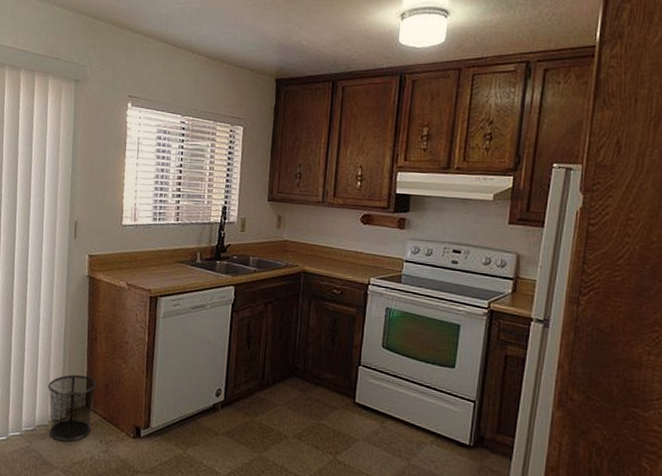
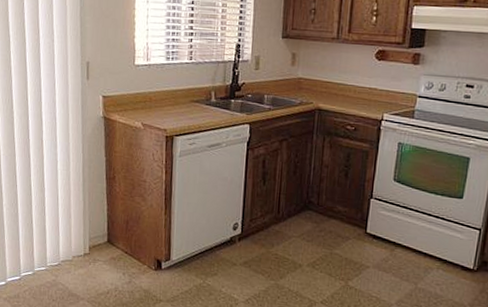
waste bin: present [48,374,97,442] -> none [70,212,117,275]

